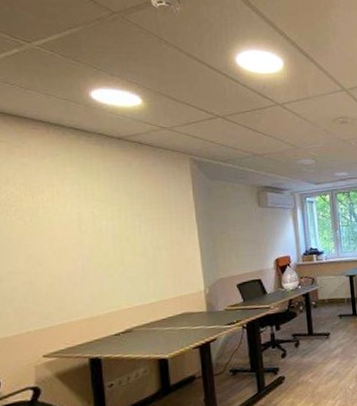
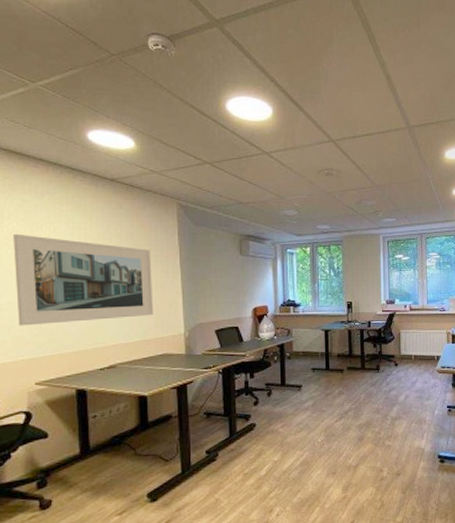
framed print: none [12,199,171,296] -> present [13,233,154,326]

